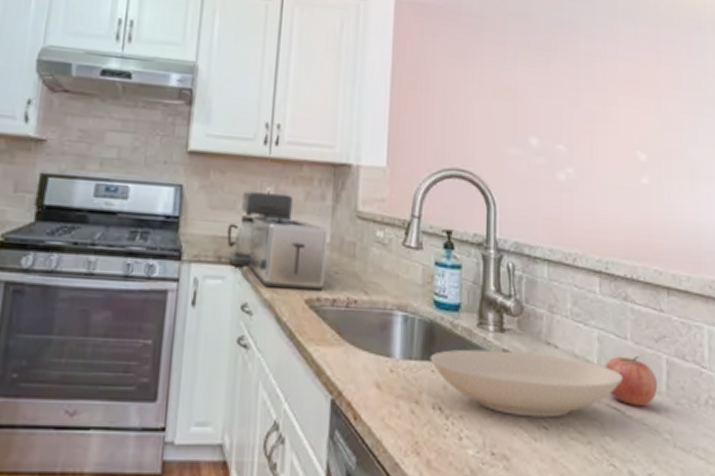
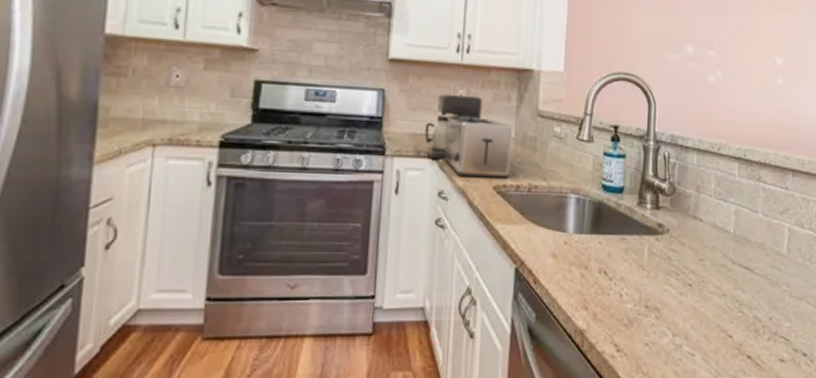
bowl: present [430,349,622,418] -> none [597,224,753,277]
fruit: present [605,355,658,407] -> none [739,225,781,266]

